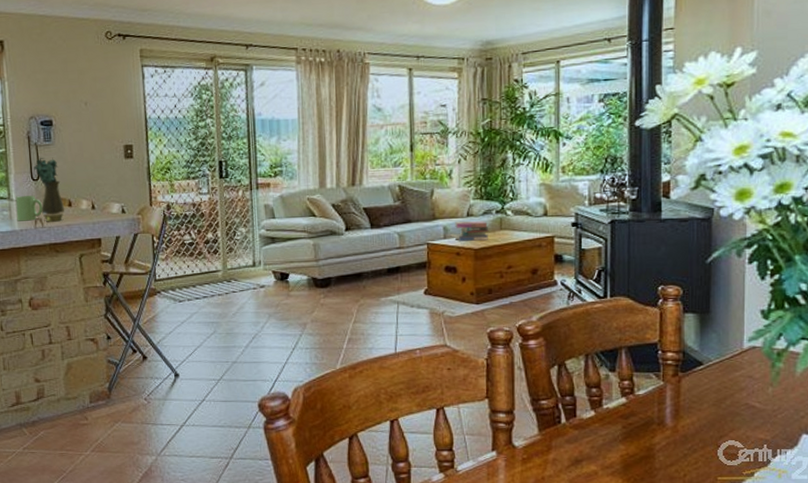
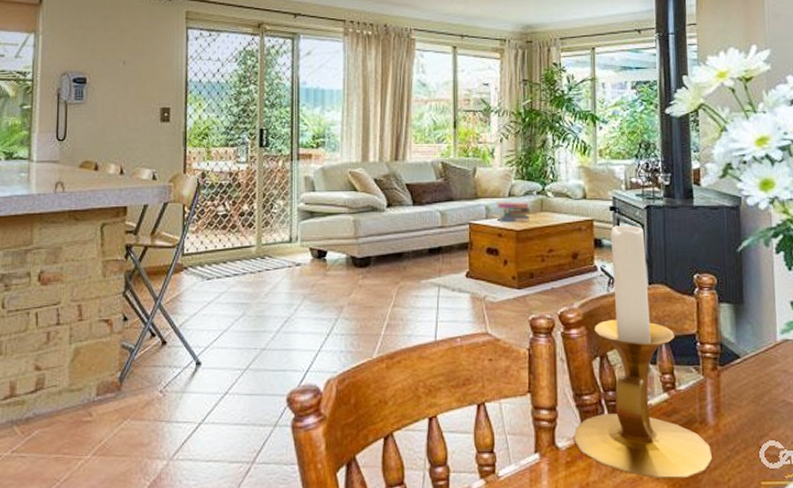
cup: present [15,195,43,221] -> none [35,157,66,185]
vase: present [34,156,65,222] -> none [61,115,91,187]
candlestick: none [530,240,669,474] -> present [573,226,713,479]

